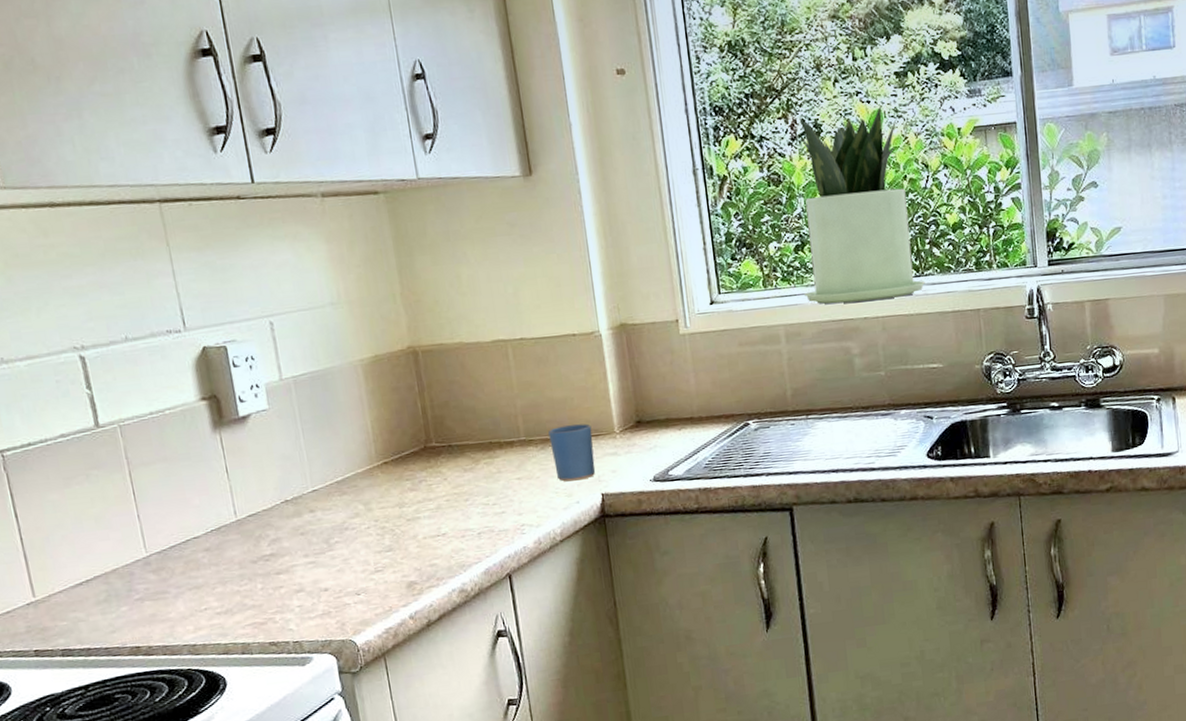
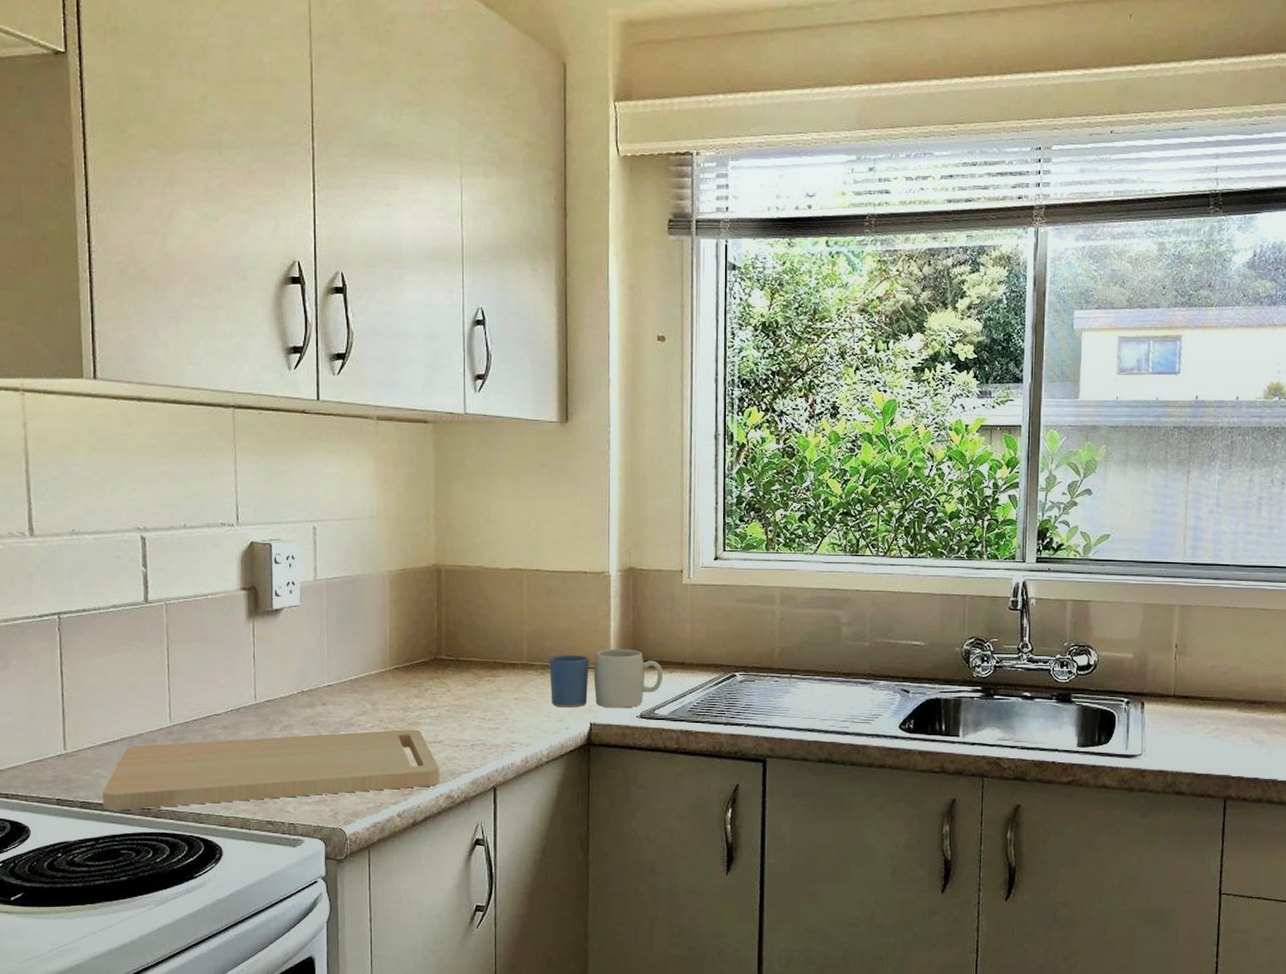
cutting board: none [83,524,450,655] -> present [103,729,440,811]
mug: none [597,410,673,476] -> present [593,648,664,708]
planter: present [799,107,925,304] -> none [803,397,917,575]

